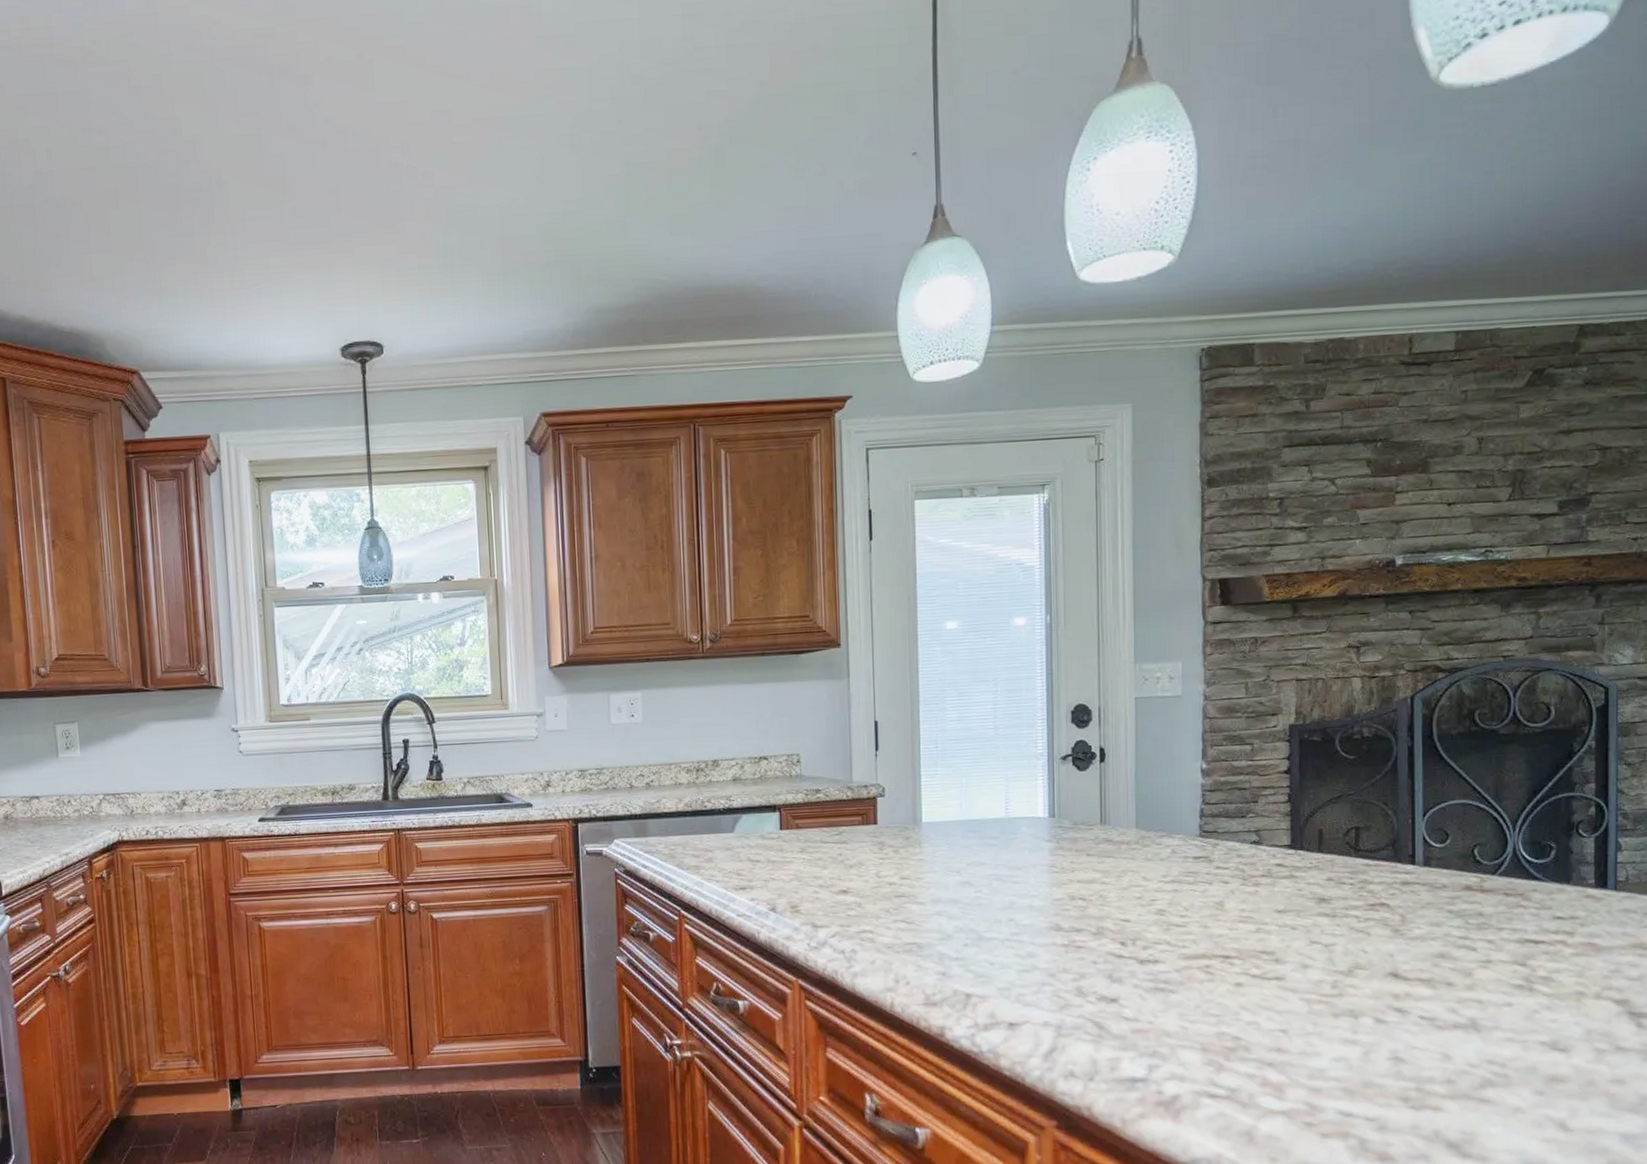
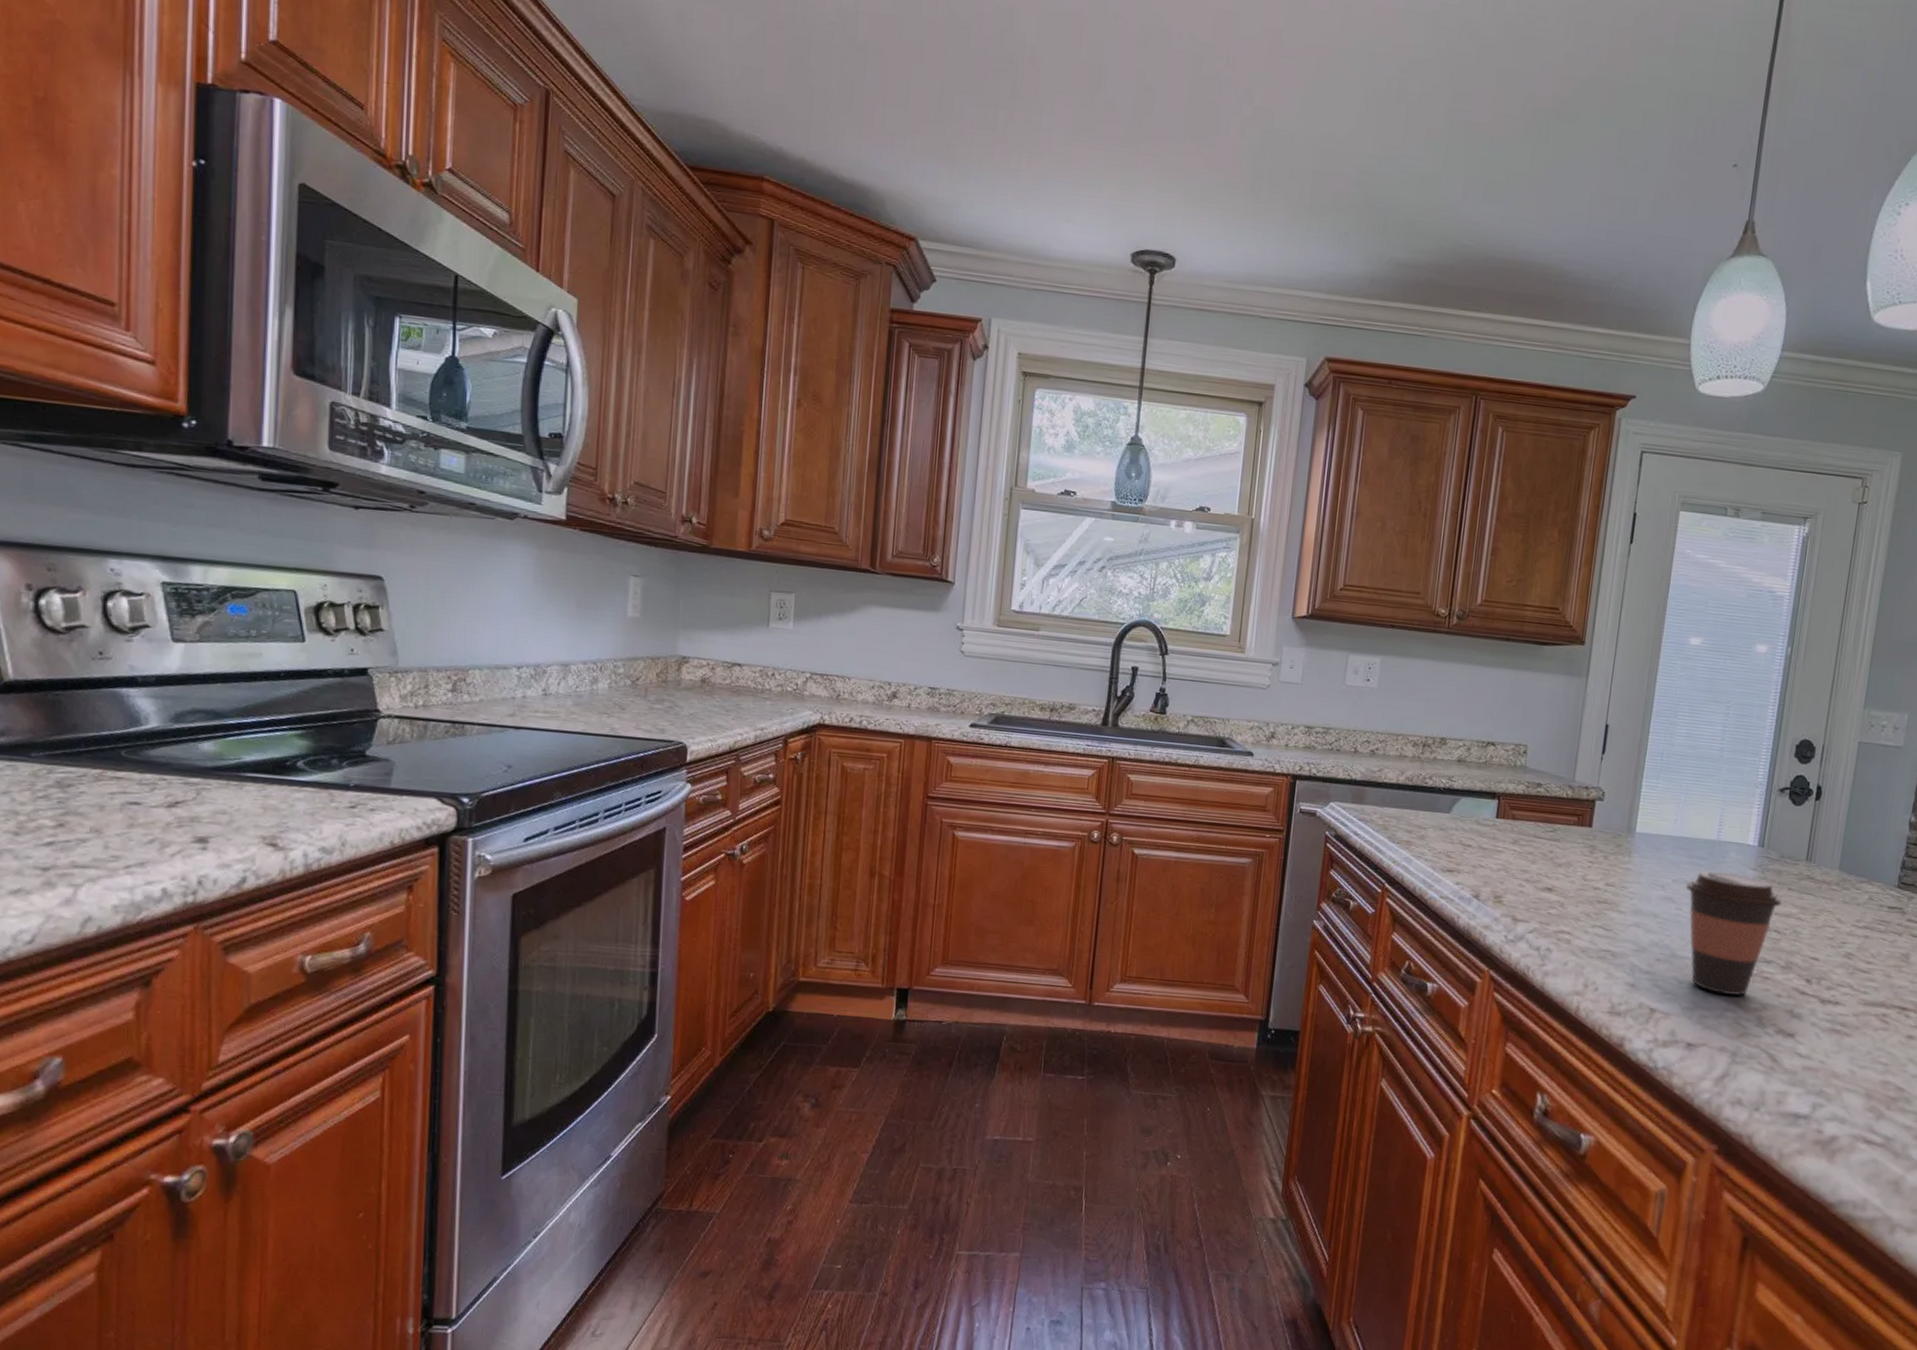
coffee cup: none [982,848,1082,969] -> present [1686,870,1782,995]

